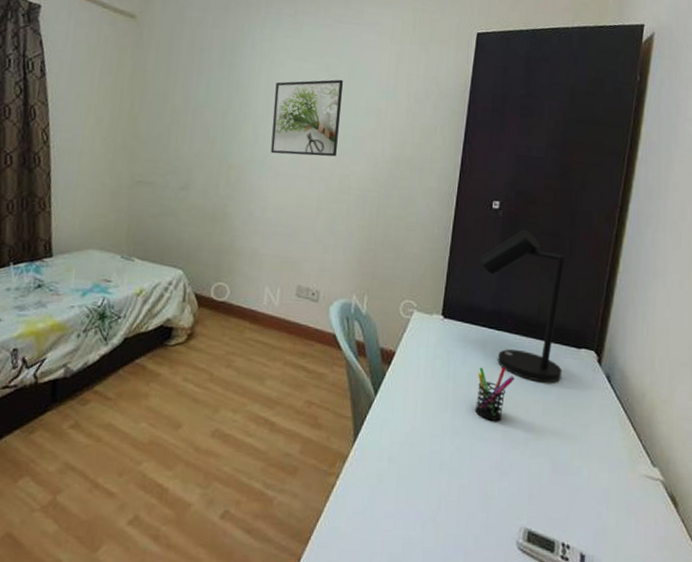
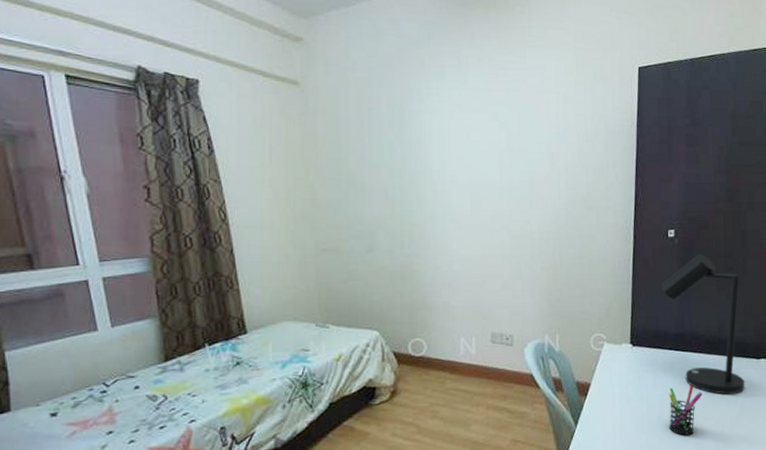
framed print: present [270,79,344,157] -> none [448,126,515,207]

